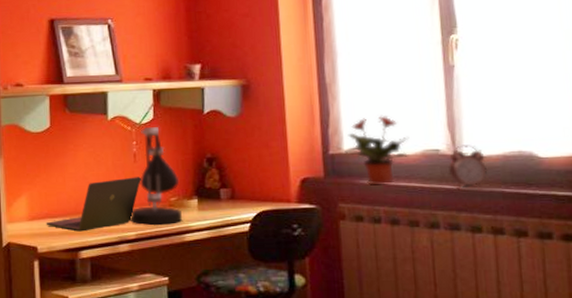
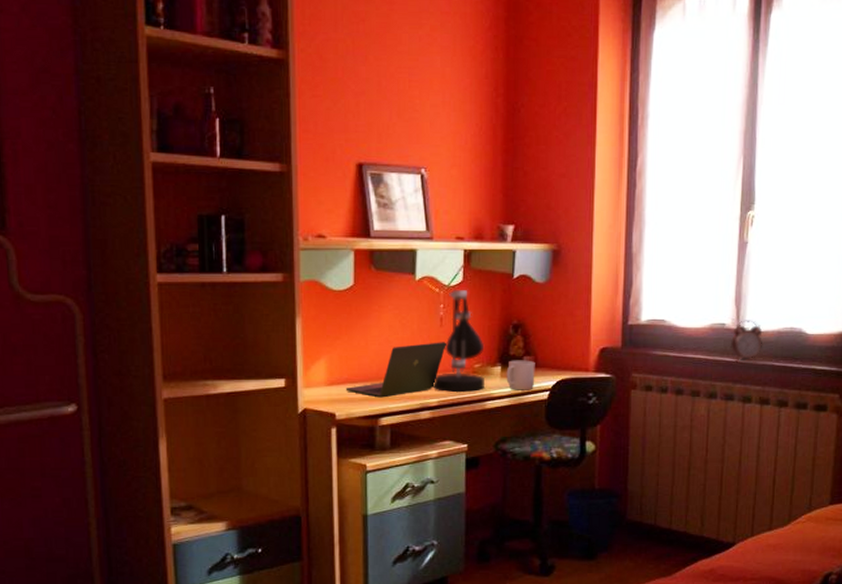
mug: none [203,192,234,223] -> present [506,360,535,390]
potted plant: present [345,115,410,184] -> none [642,287,701,355]

